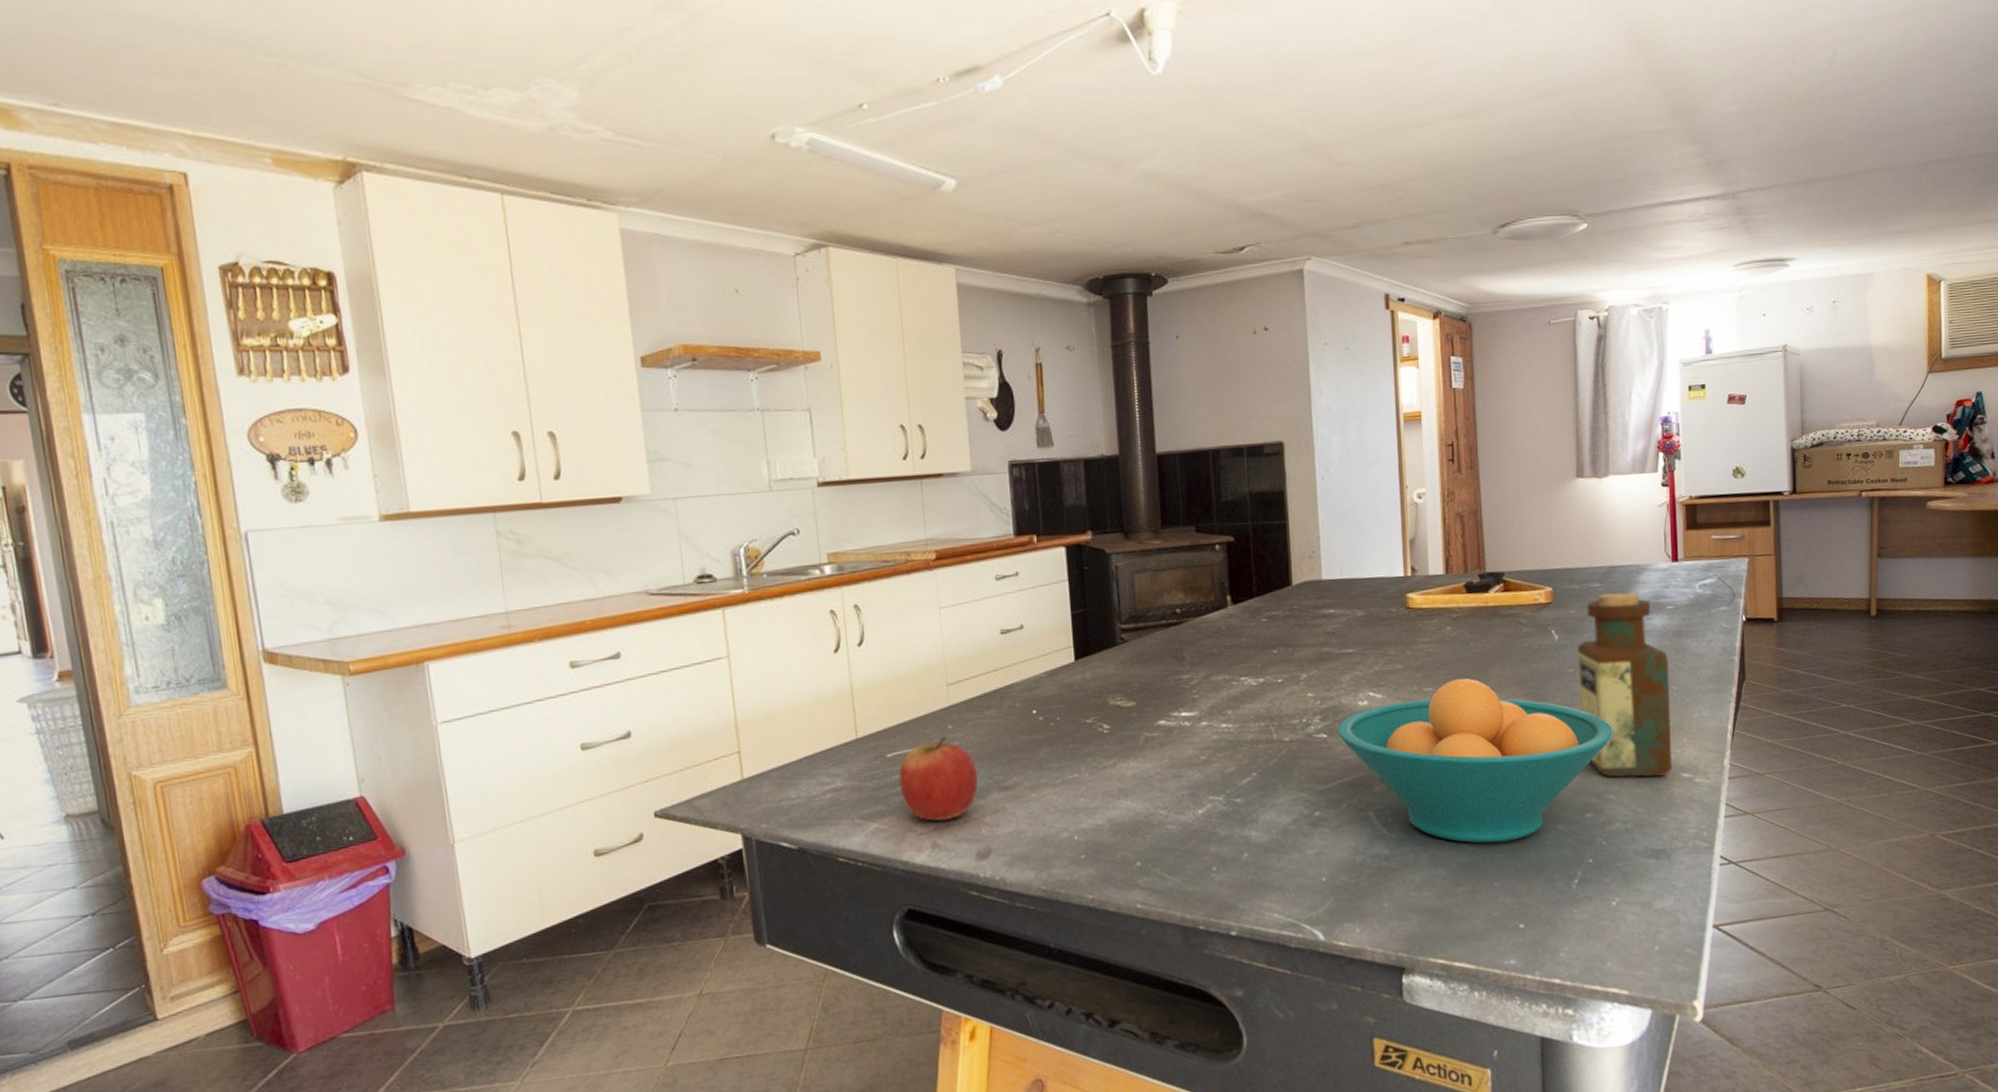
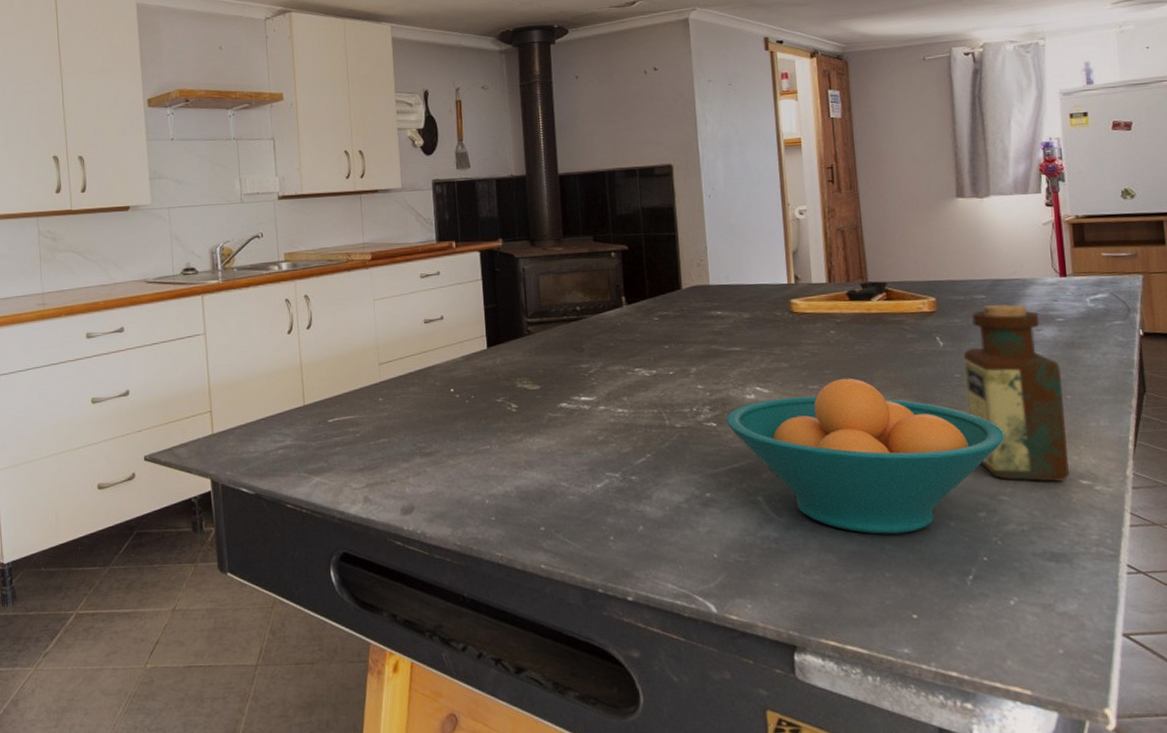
apple: present [898,735,978,822] -> none [337,406,403,480]

